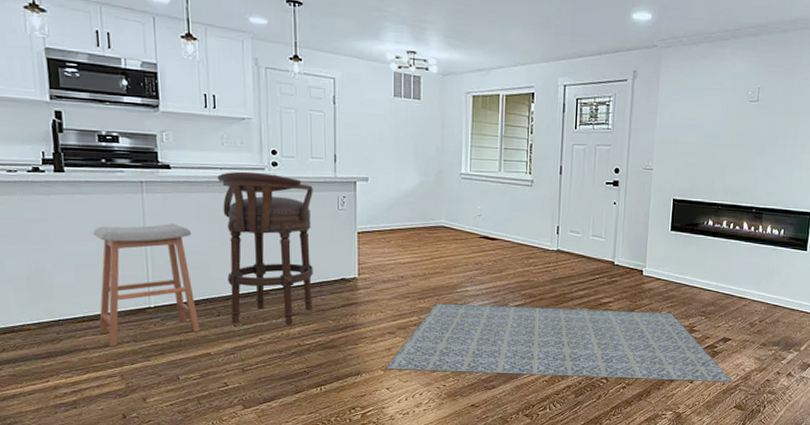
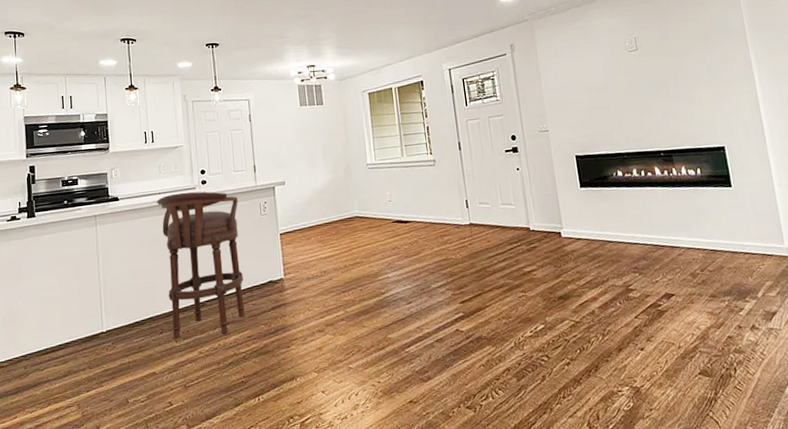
stool: present [92,223,200,347] -> none [56,249,146,377]
area rug: present [385,303,733,383] -> none [318,274,689,371]

